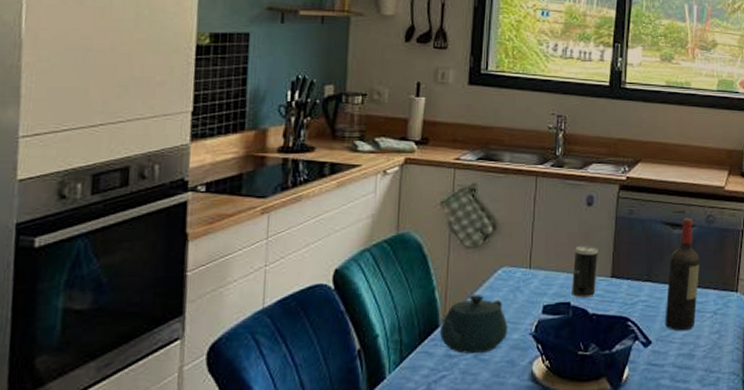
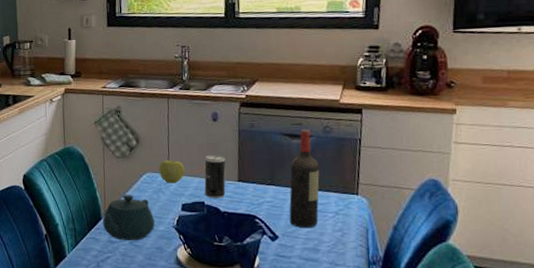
apple: none [518,251,550,280] -> present [159,160,185,184]

